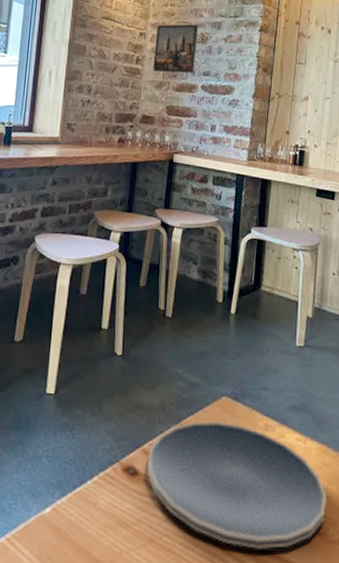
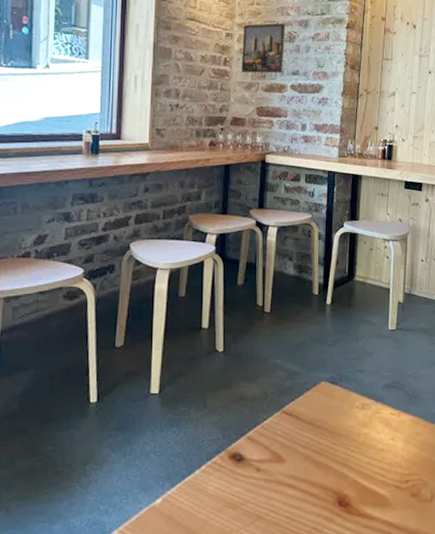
plate: present [147,420,327,550] -> none [253,403,420,515]

